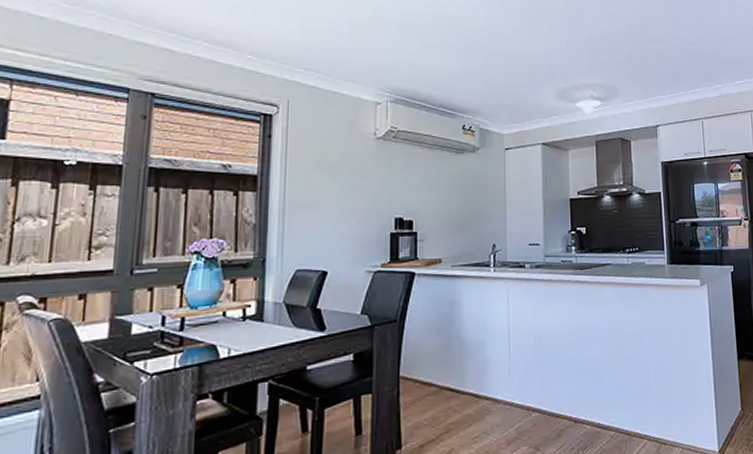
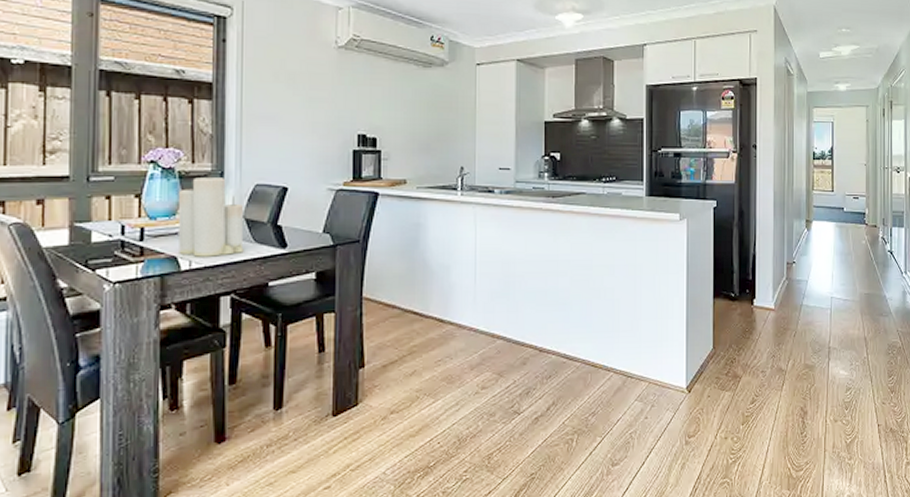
candle: none [218,262,284,344] -> present [178,174,244,257]

